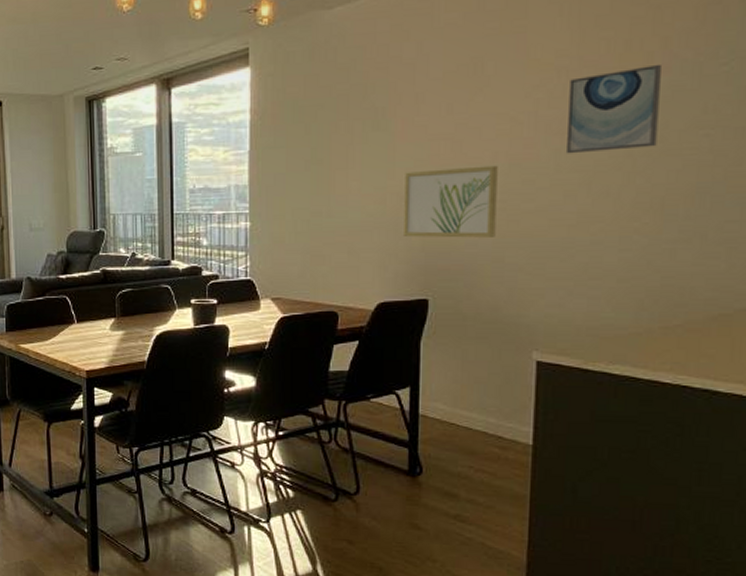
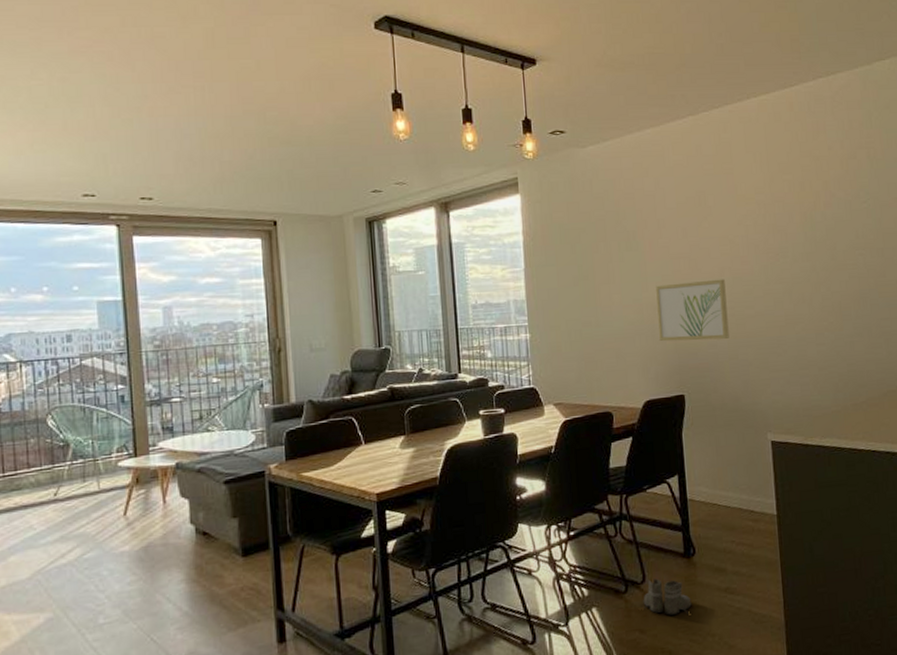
boots: none [354,492,412,534] -> present [643,578,692,615]
wall art: present [565,64,661,154] -> none [767,201,831,269]

